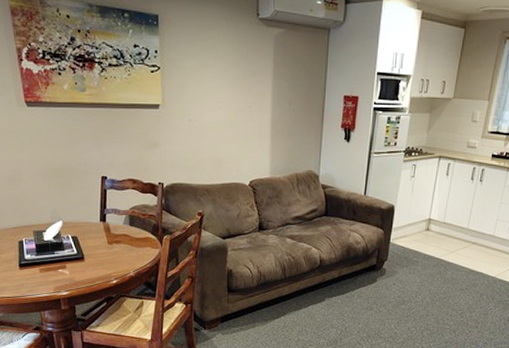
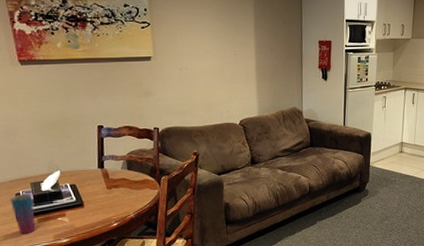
cup: none [14,241,37,283] -> present [11,193,36,234]

